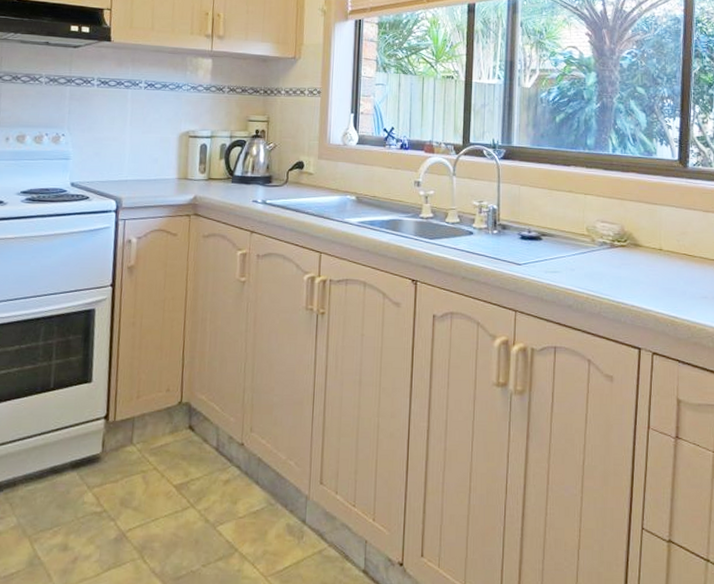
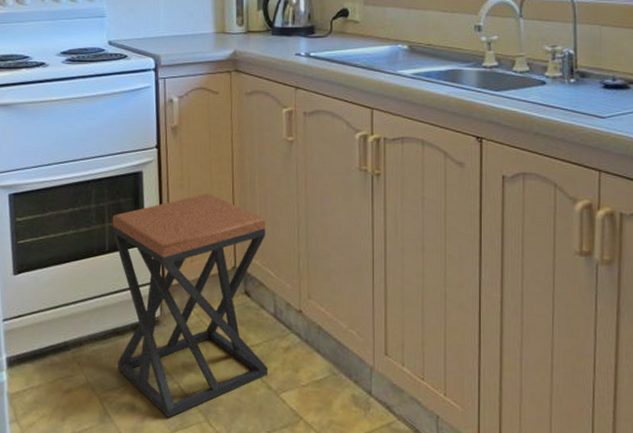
stool: none [52,331,214,557] -> present [112,193,269,418]

